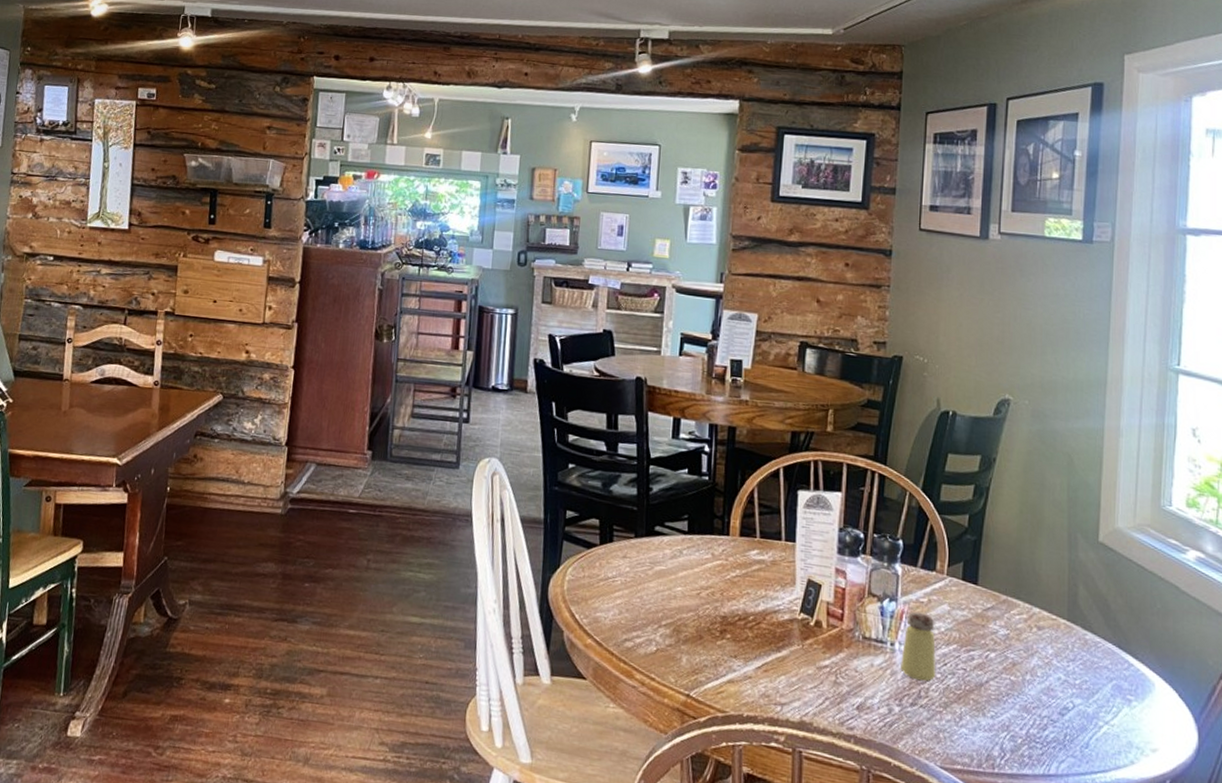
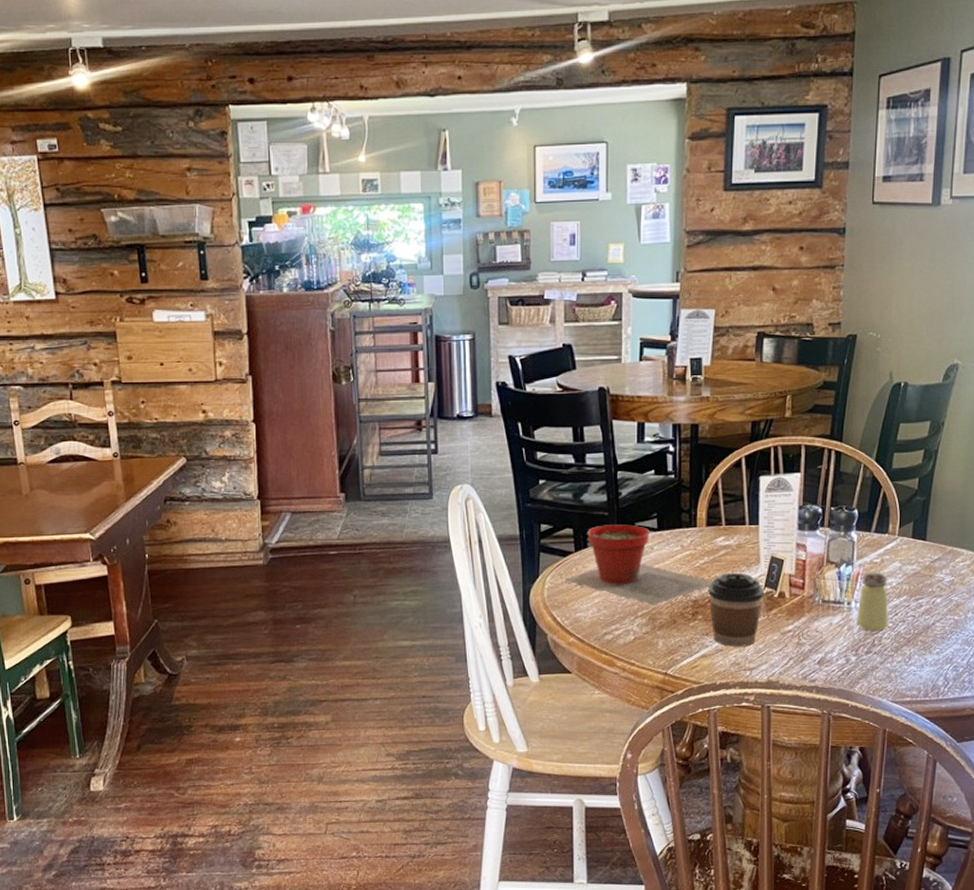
plant pot: none [586,520,745,617] -> present [564,524,714,607]
coffee cup: none [739,590,800,677] -> present [708,572,764,647]

